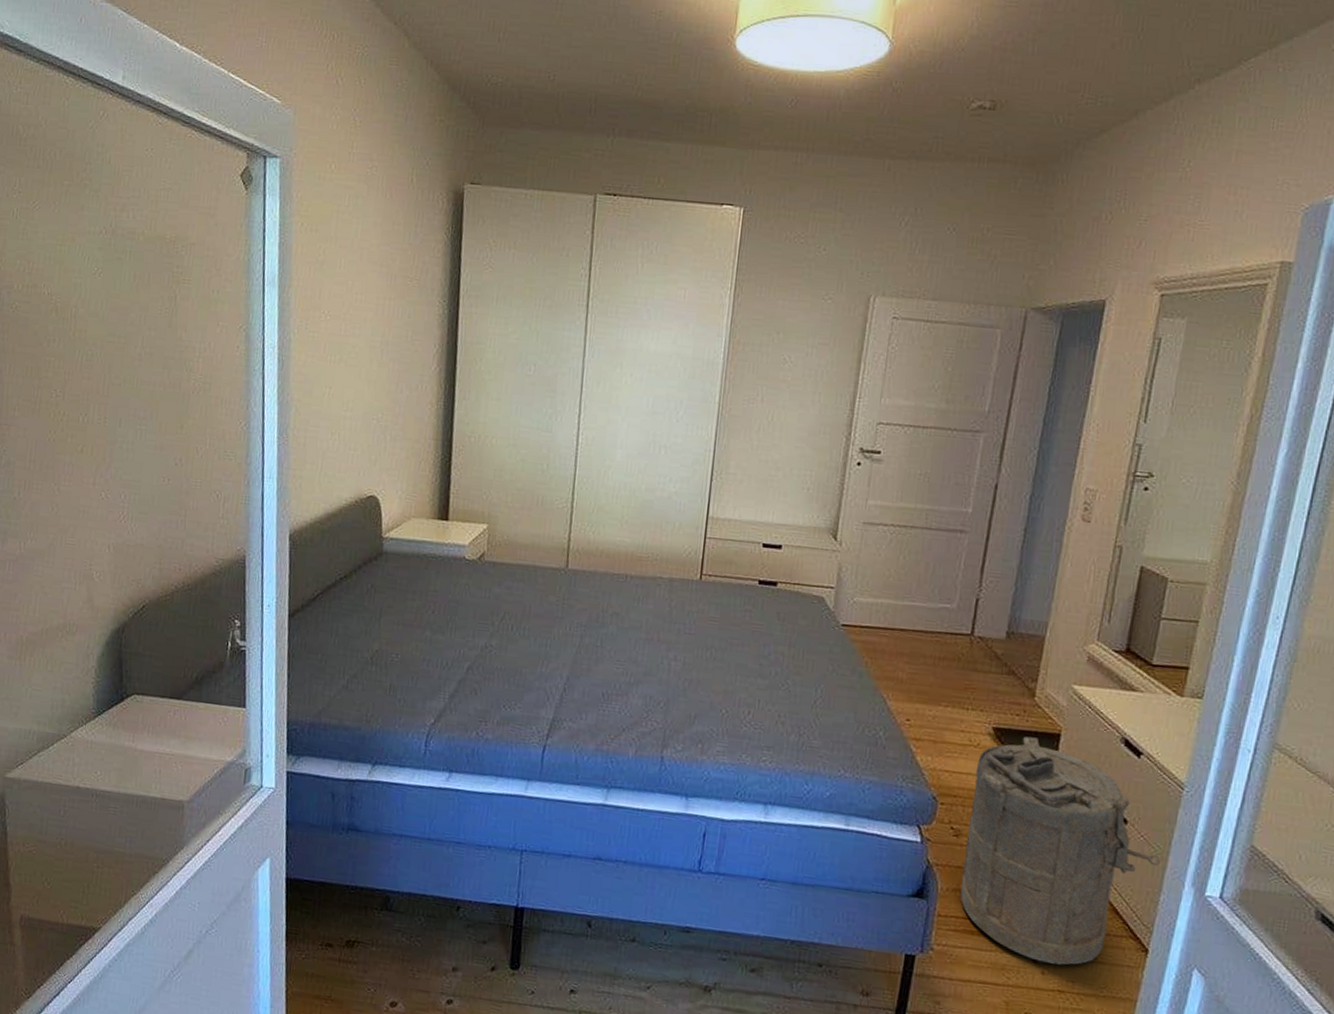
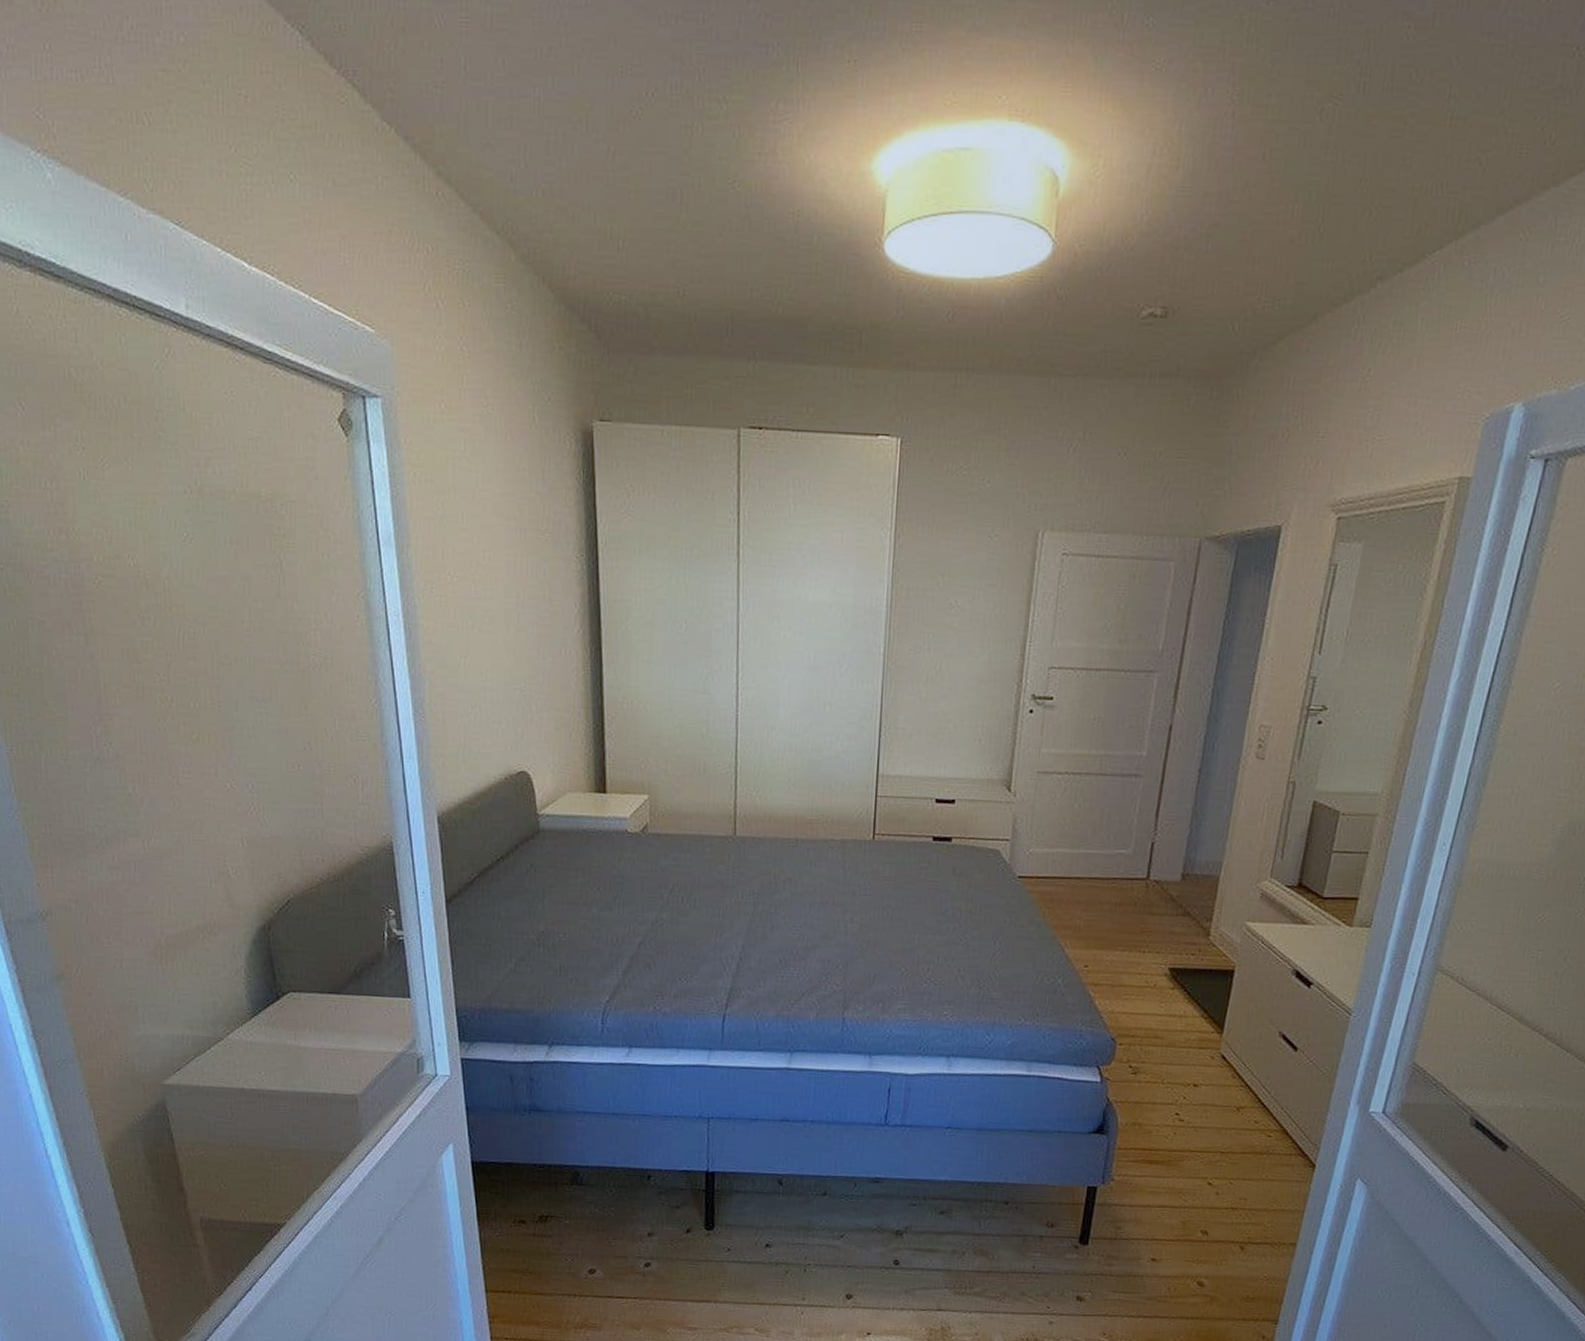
laundry hamper: present [960,736,1160,965] -> none [1138,975,1328,1185]

